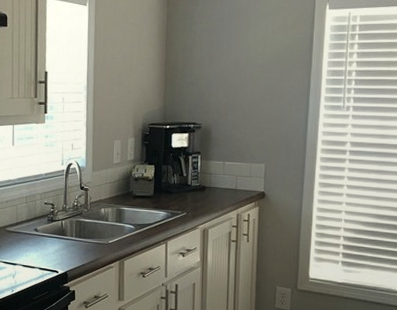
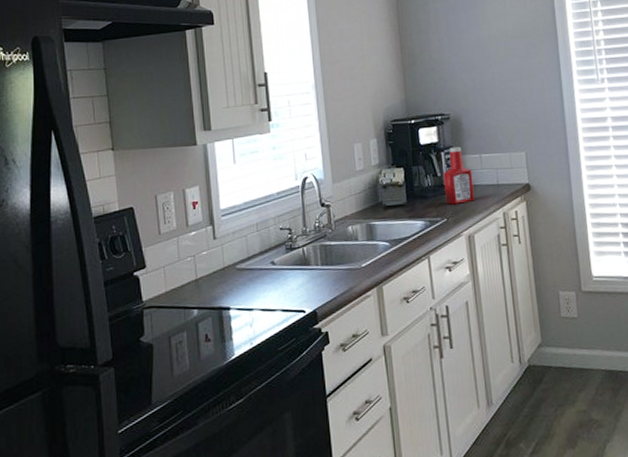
ketchup bottle: none [188,152,214,202] -> present [443,146,475,205]

